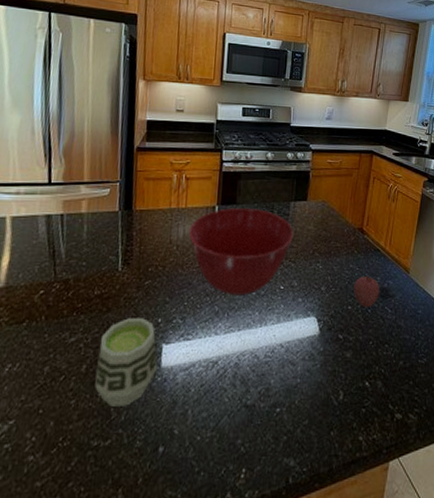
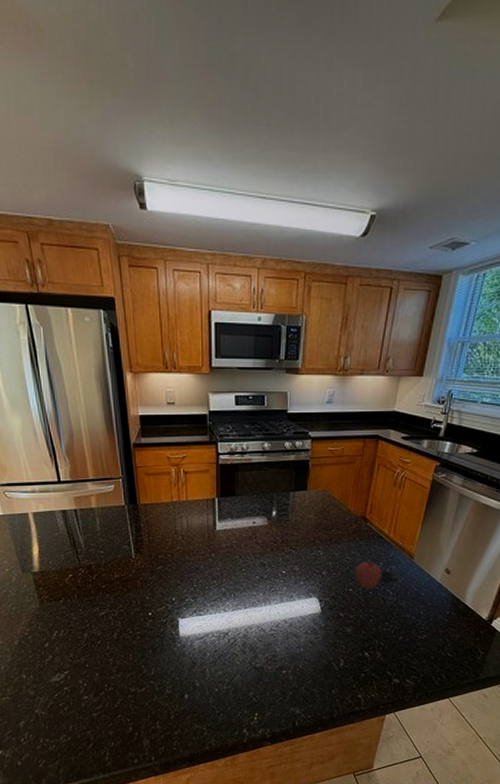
cup: present [94,318,158,407] -> none [125,597,177,664]
mixing bowl: present [188,208,294,296] -> none [191,500,294,579]

